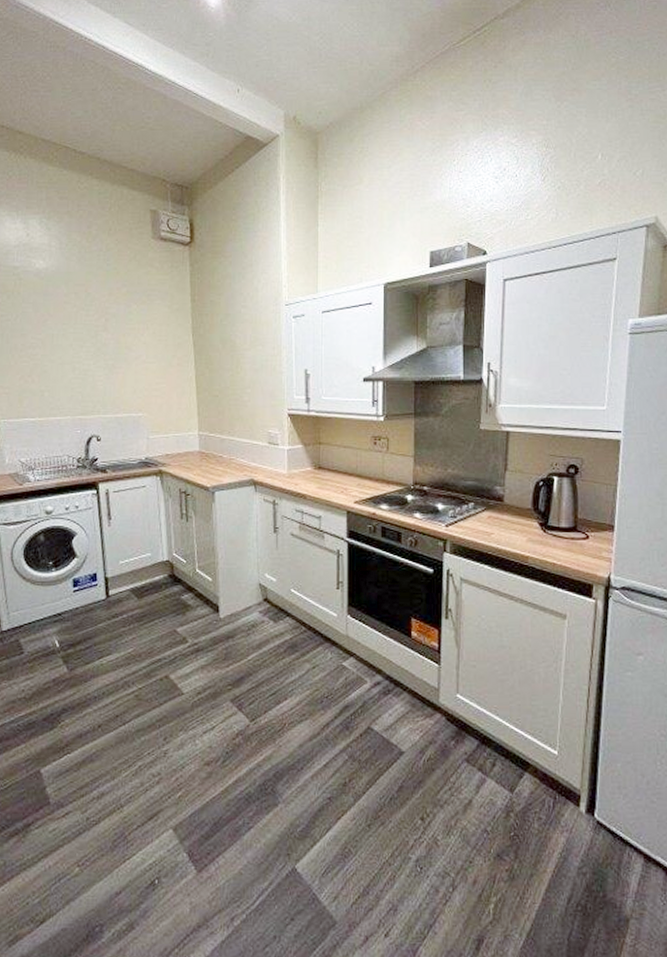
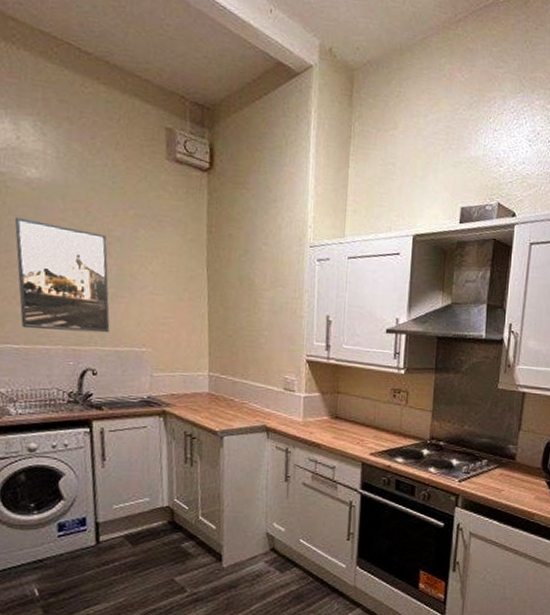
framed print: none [27,304,110,403] -> present [14,216,110,333]

